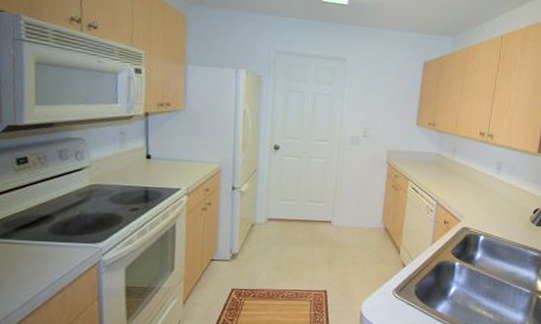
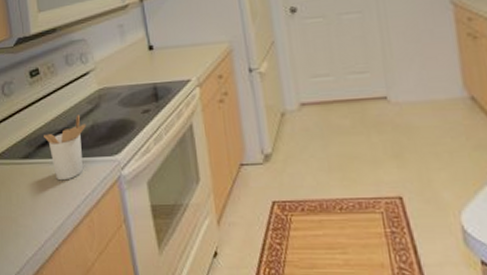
utensil holder: none [24,205,72,261] -> present [44,115,87,181]

